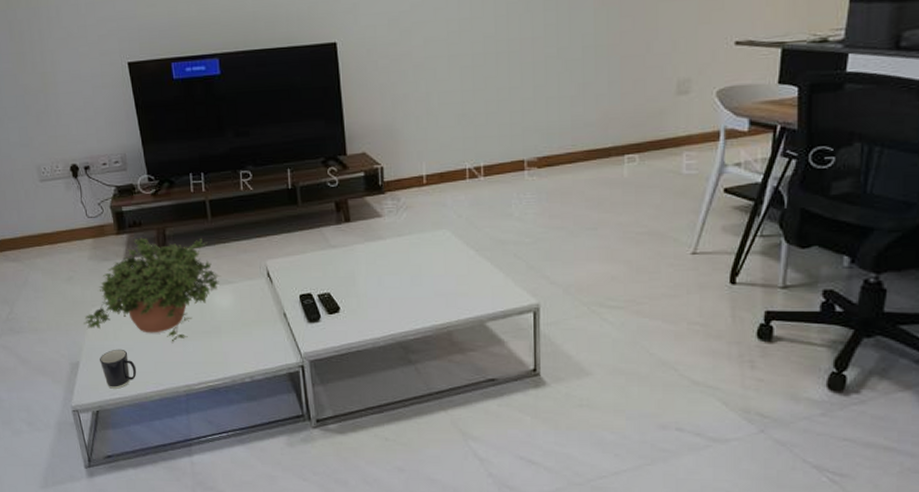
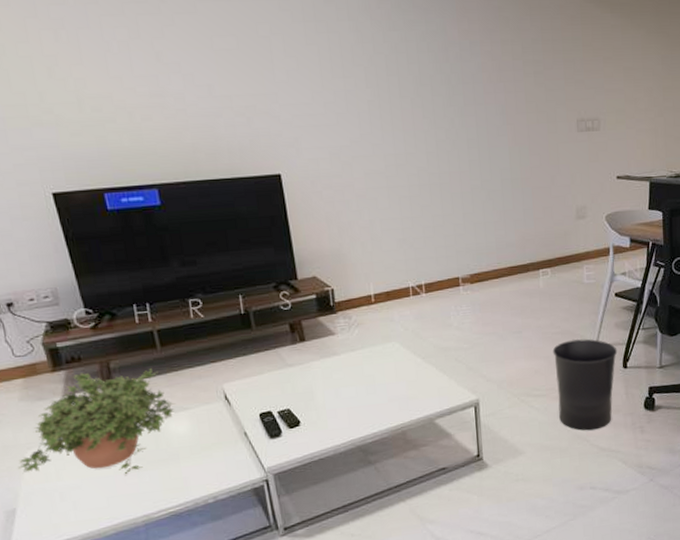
mug: present [100,349,137,389] -> none [41,488,87,531]
waste bin: none [635,242,723,357] -> present [552,338,618,430]

